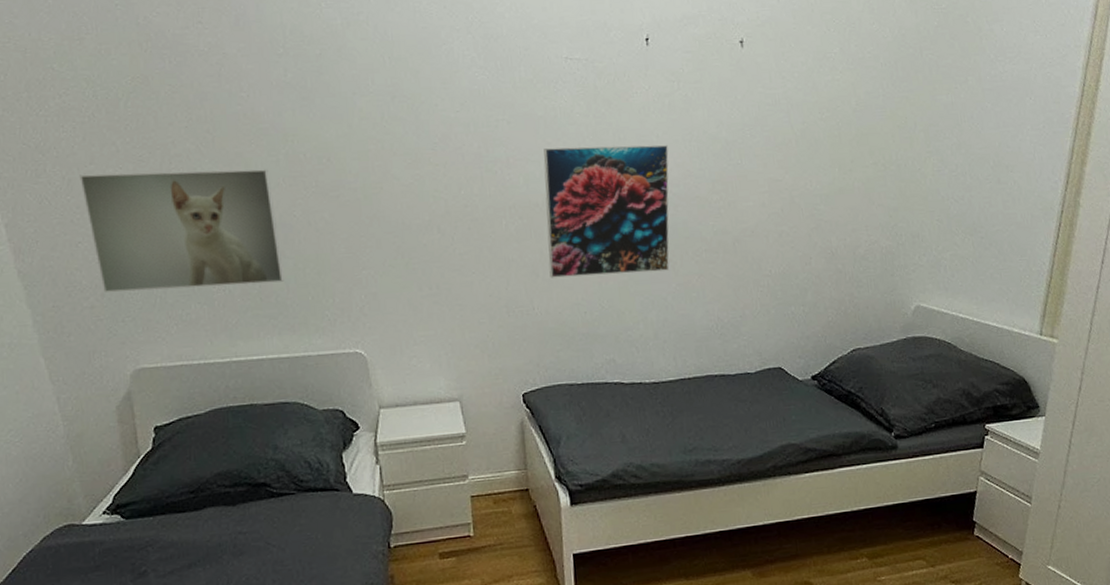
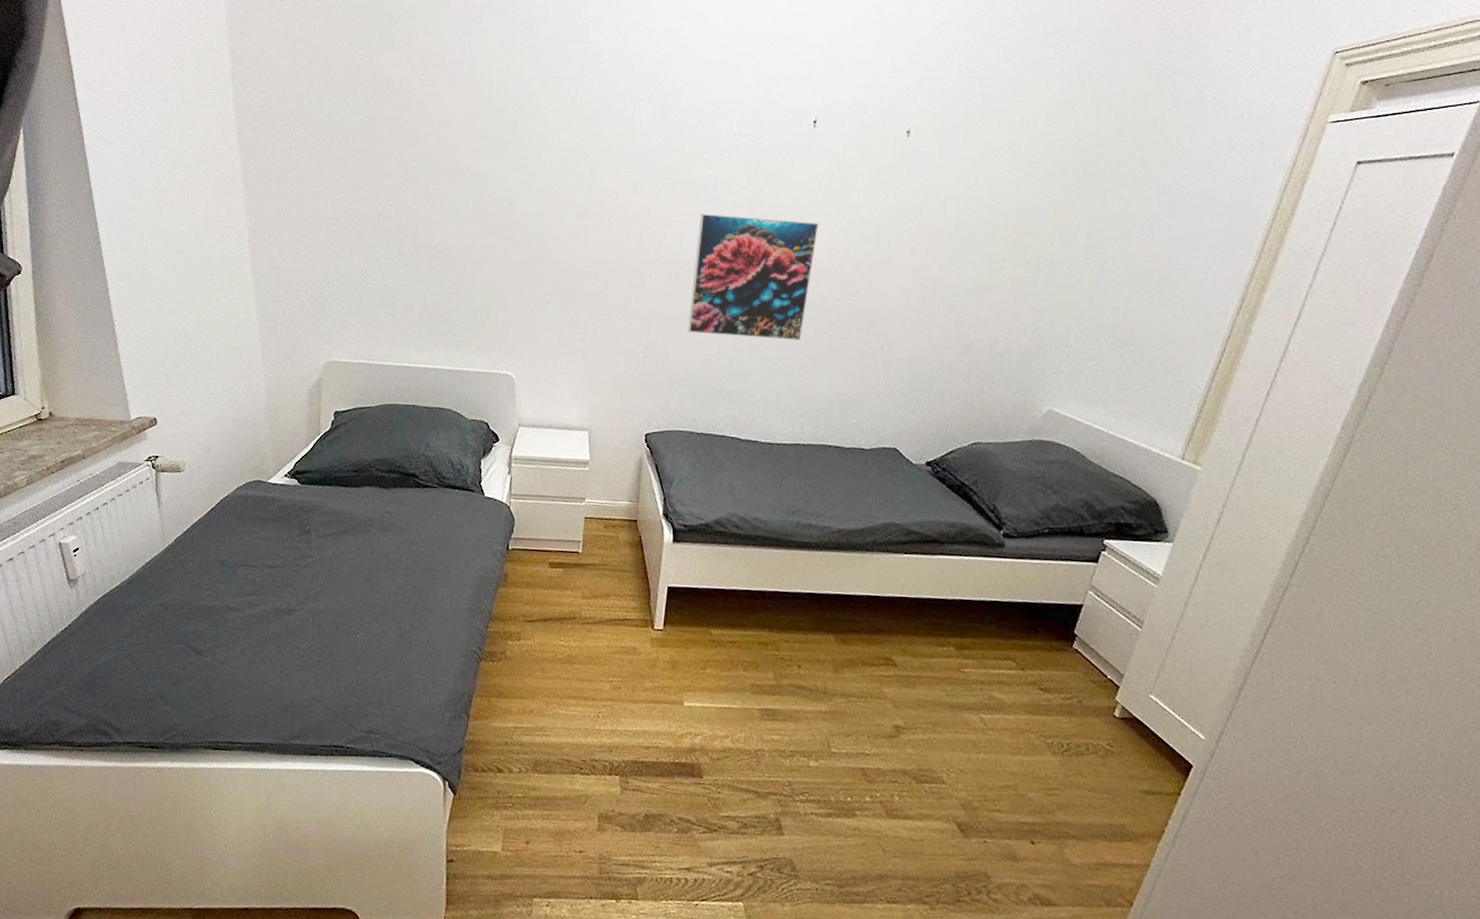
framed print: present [79,169,285,293] -> none [309,194,459,304]

